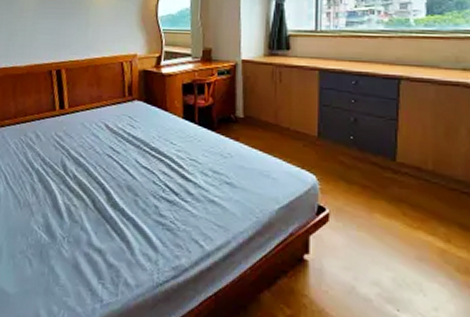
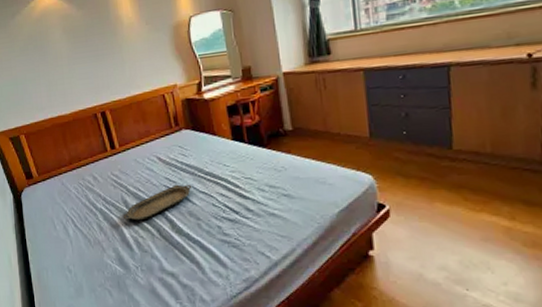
serving tray: none [59,155,136,187] -> present [124,184,192,220]

